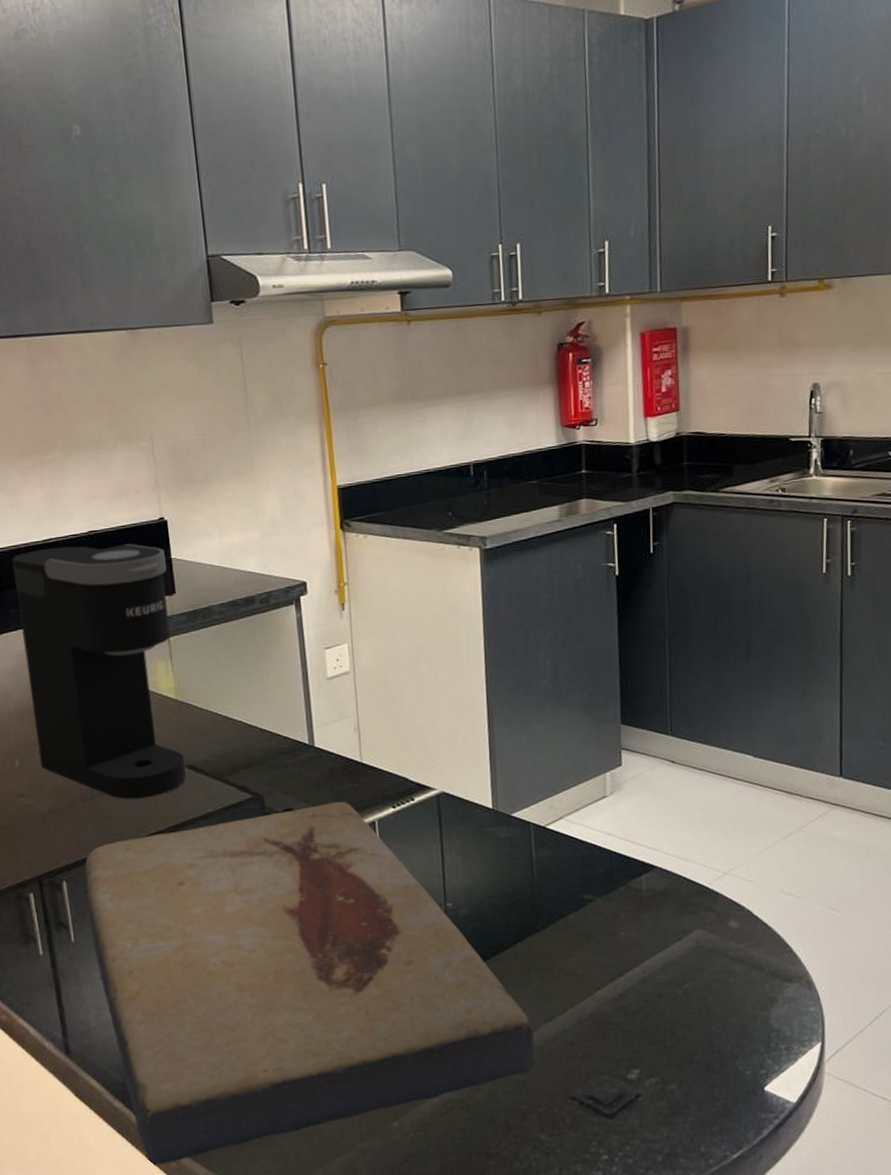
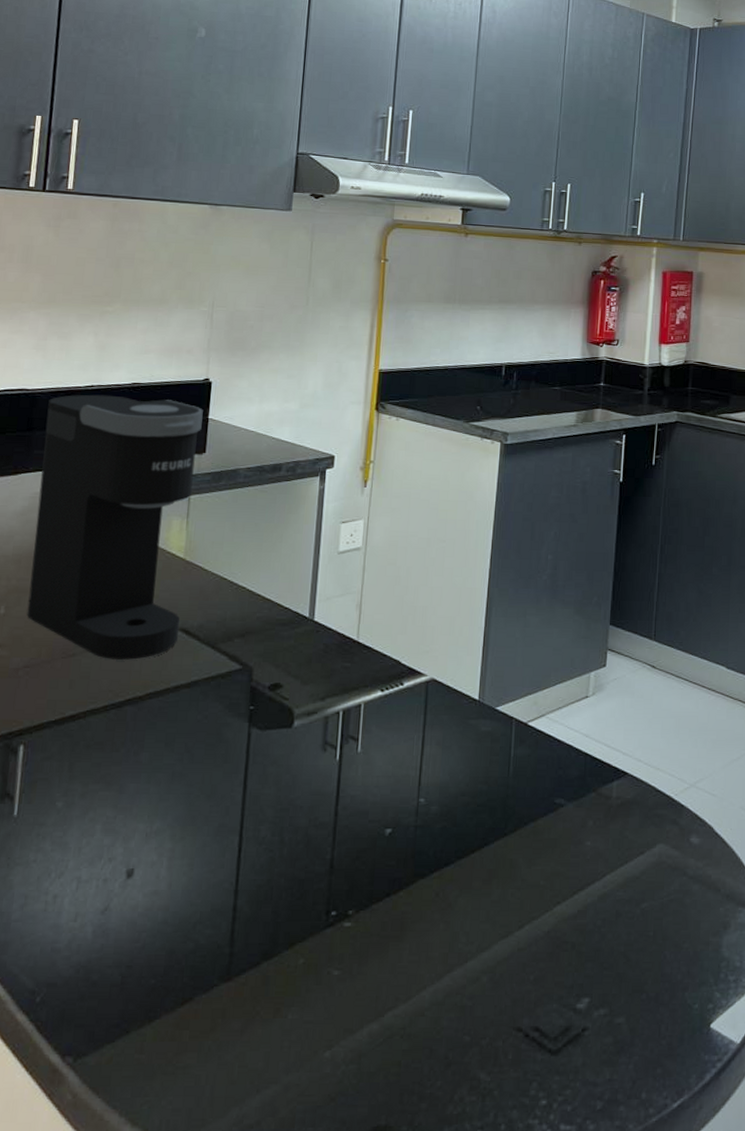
fish fossil: present [85,802,536,1164] -> none [36,681,488,1096]

